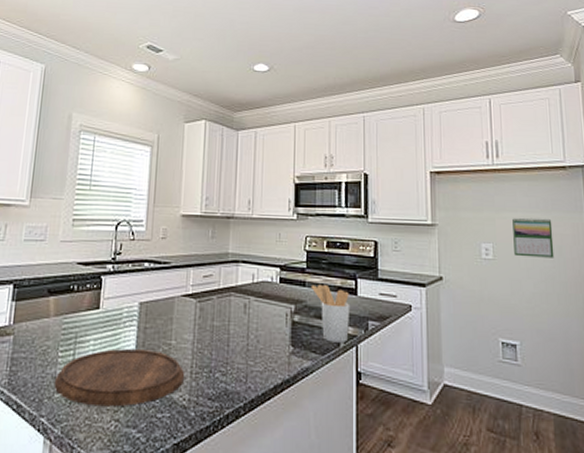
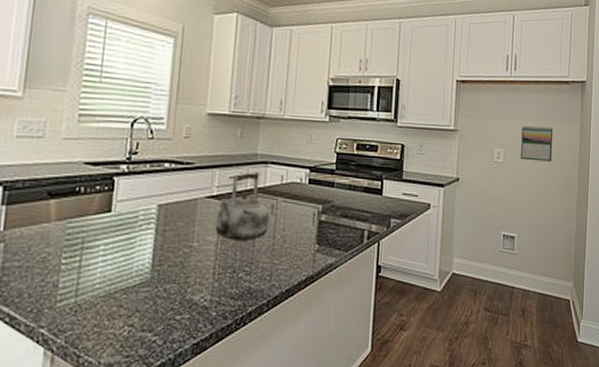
cutting board: present [54,349,185,407] -> none [56,253,207,313]
kettle: none [191,270,242,340] -> present [215,171,269,240]
utensil holder: present [310,285,351,343] -> none [338,185,375,239]

